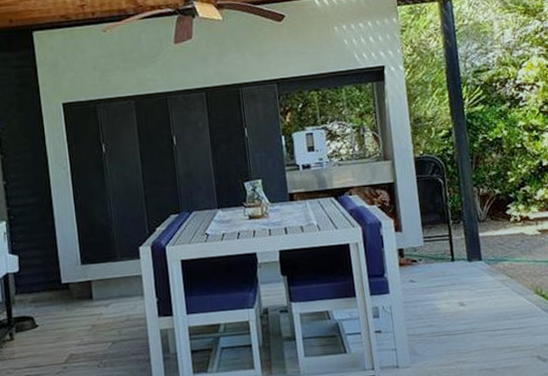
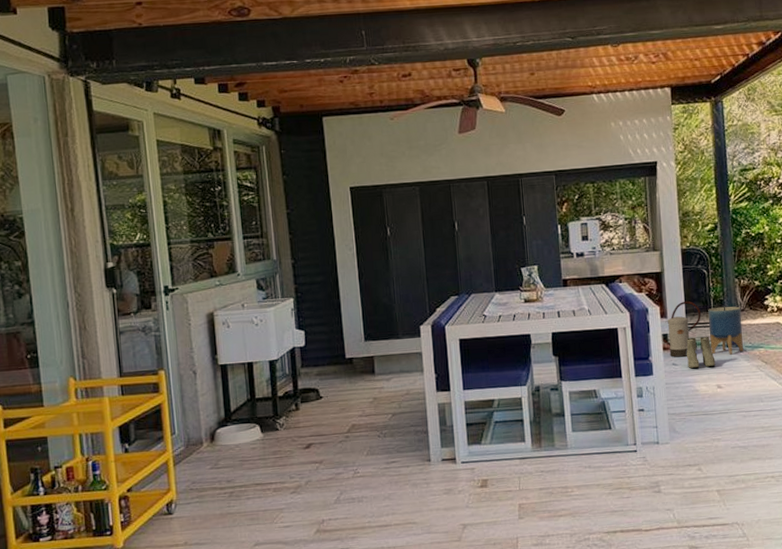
watering can: none [396,212,439,274] -> present [661,300,701,358]
boots: none [424,250,457,286] -> present [686,336,716,369]
planter: none [446,217,486,269] -> present [708,306,743,355]

